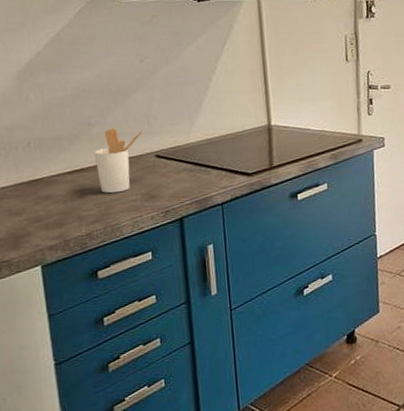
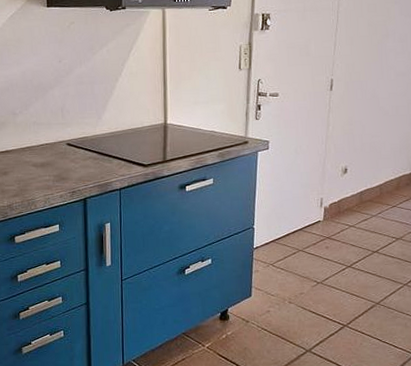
utensil holder: present [95,128,143,194] -> none [18,118,58,173]

